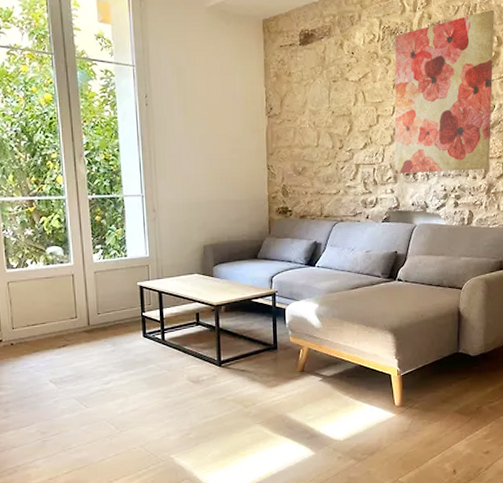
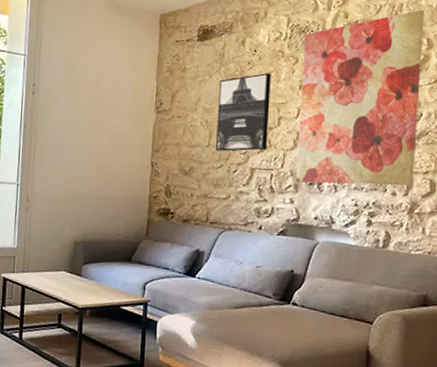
wall art: none [322,74,369,150] -> present [216,73,271,152]

